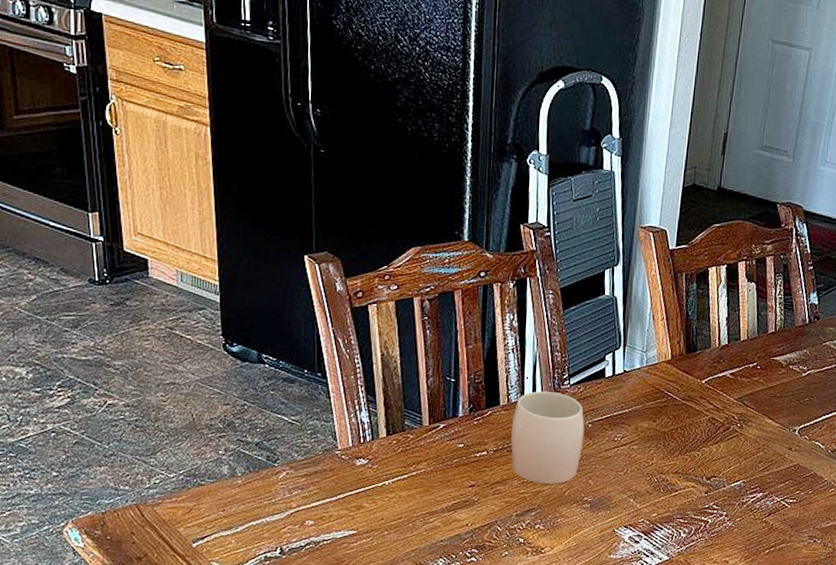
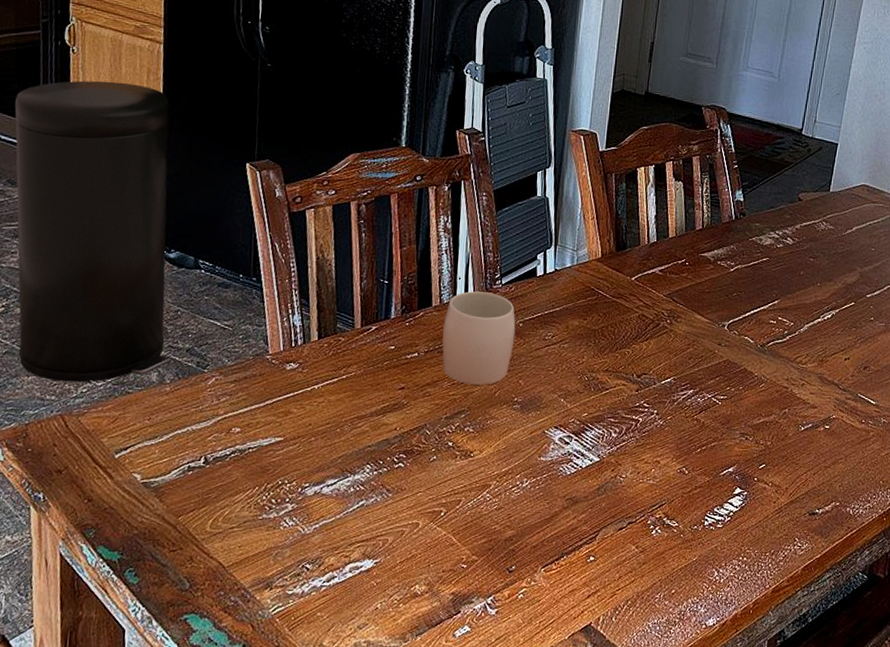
pedal bin: none [61,164,241,474] -> present [15,80,171,382]

